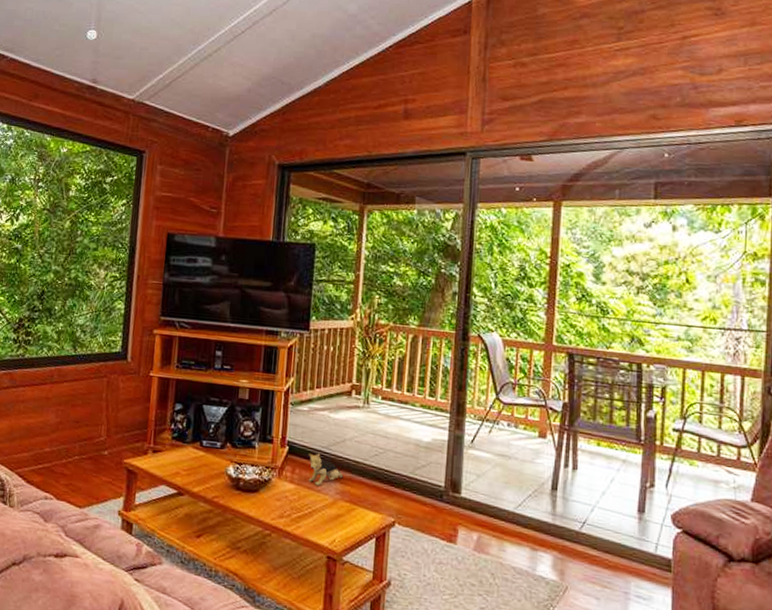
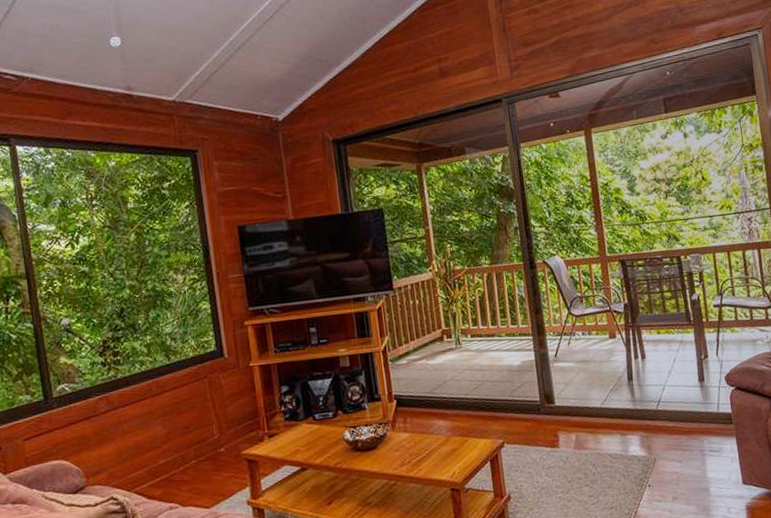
plush toy: present [308,453,344,486] -> none [416,399,451,429]

